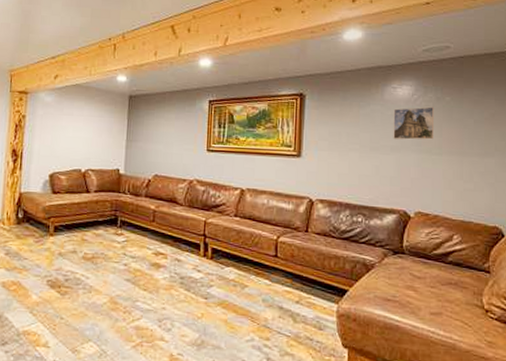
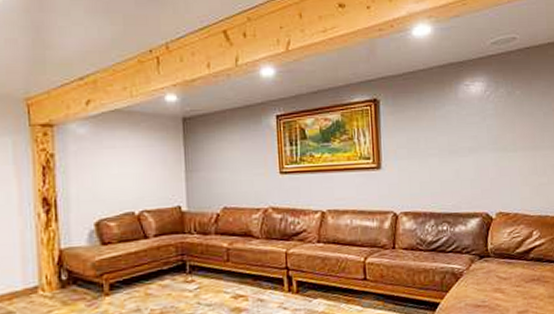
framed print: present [393,106,435,140] -> none [468,102,508,139]

